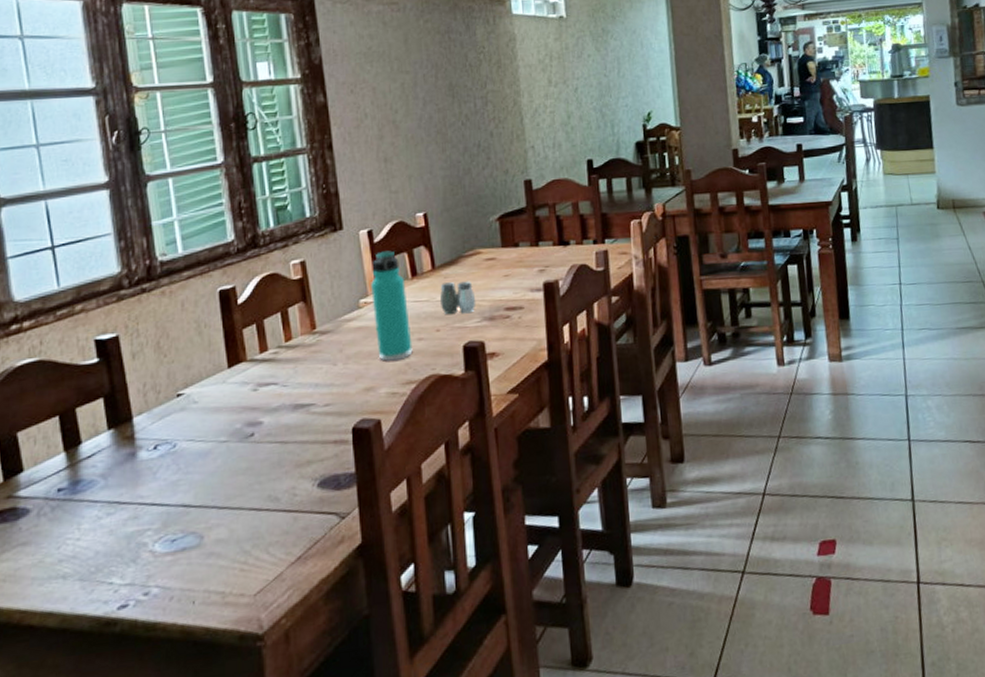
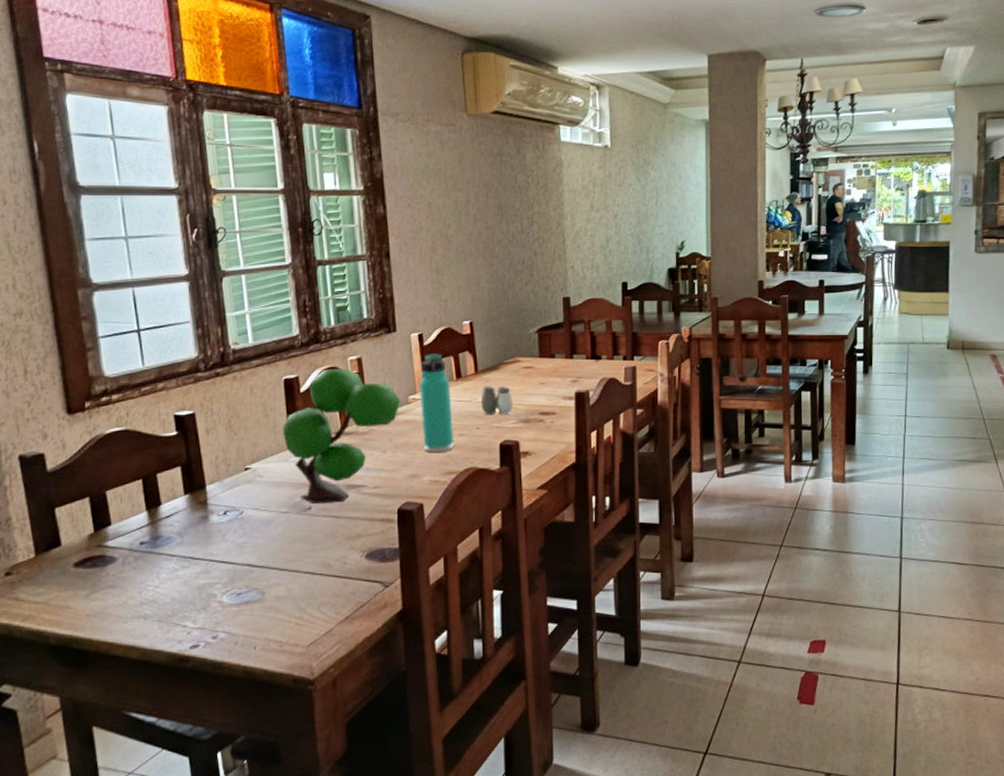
plant: none [218,274,351,429] -> present [282,368,401,504]

